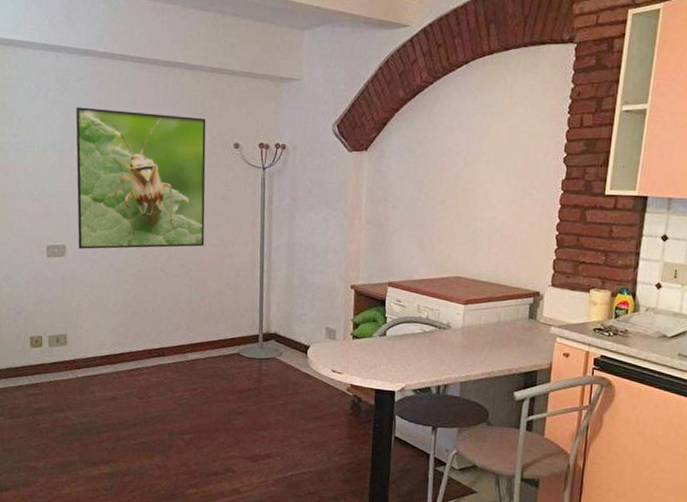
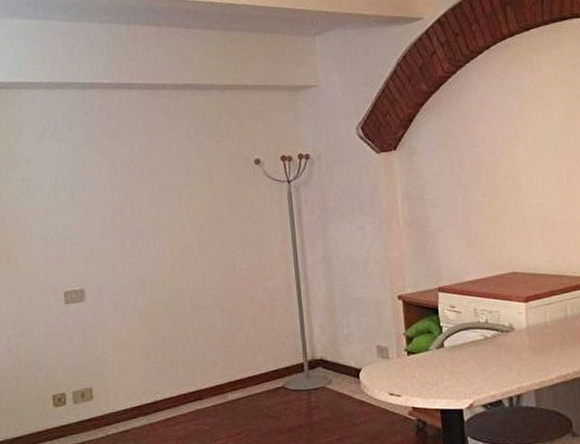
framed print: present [75,107,206,249] -> none [86,137,233,291]

